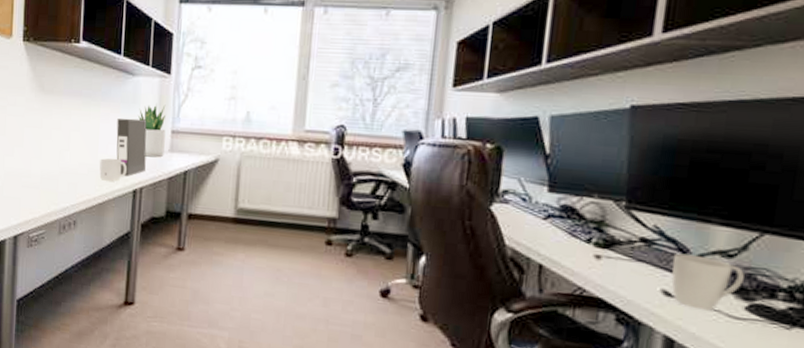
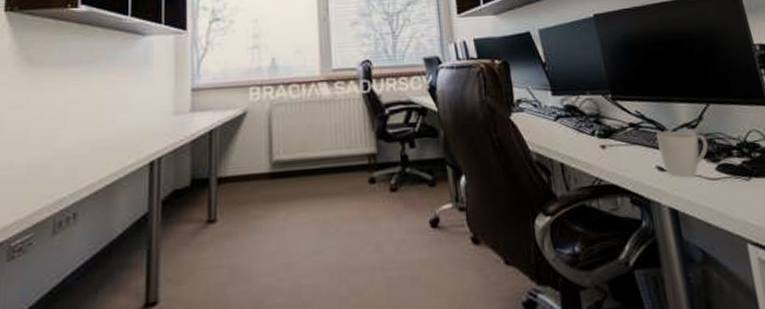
mug: present [99,158,127,182] -> none [105,128,140,159]
binder: present [116,118,147,176] -> none [126,80,164,147]
planter: present [138,104,166,158] -> none [152,62,185,122]

